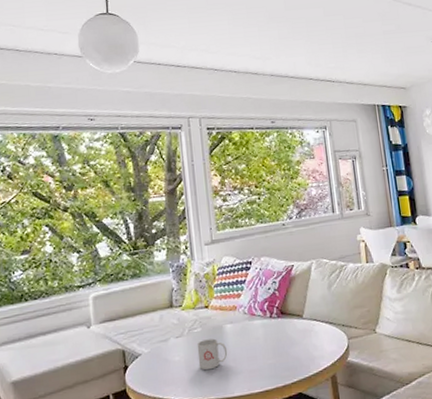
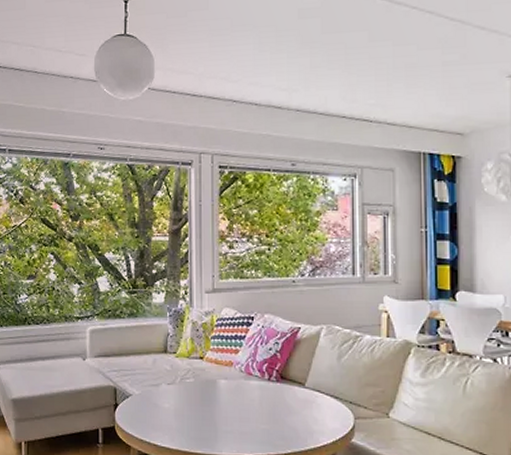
mug: present [197,338,228,371] -> none [188,391,219,424]

